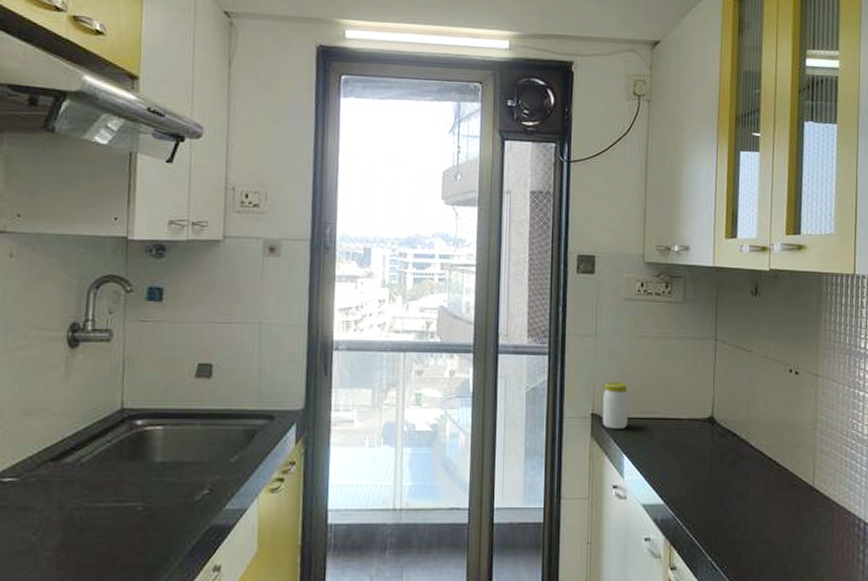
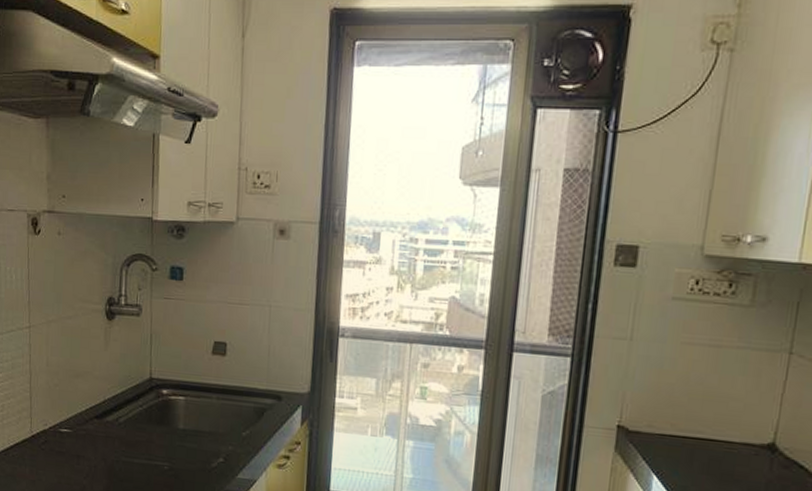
jar: present [602,382,628,429] -> none [630,392,666,446]

